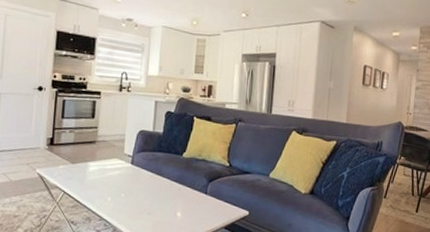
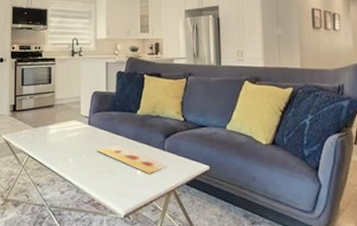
painting: none [137,185,208,216] -> present [96,144,168,174]

